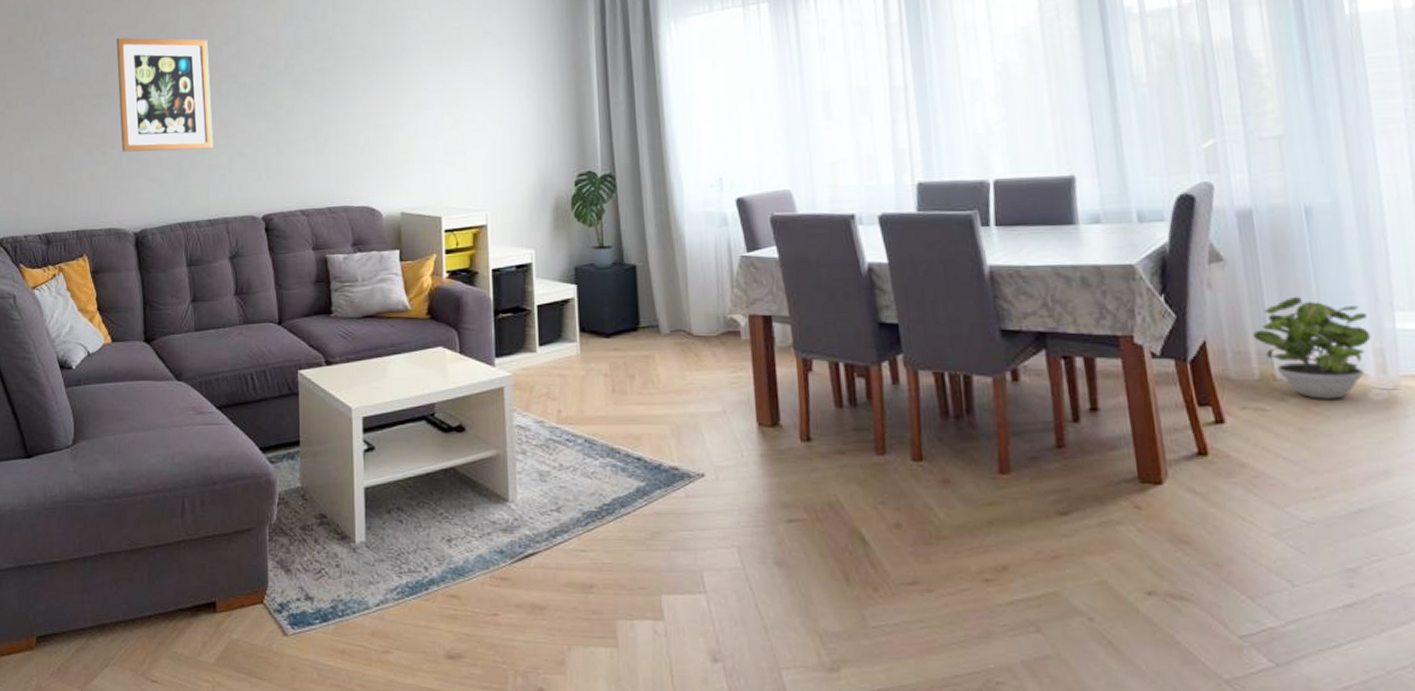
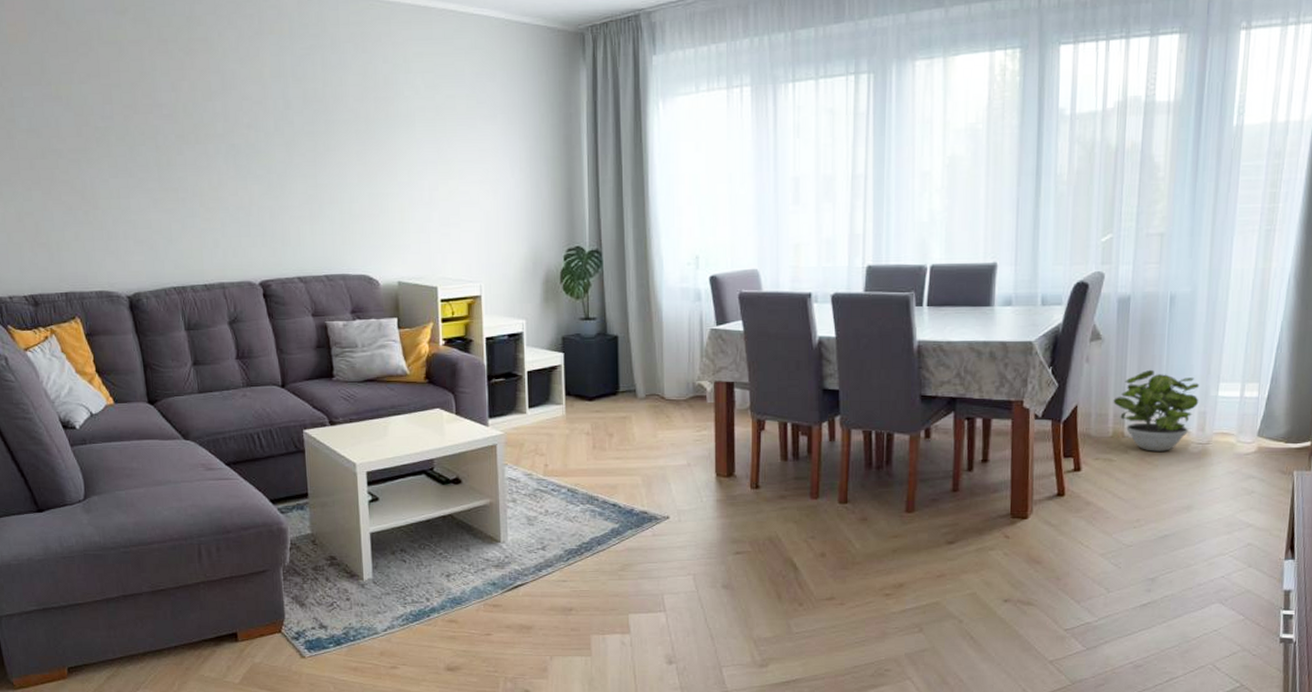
wall art: present [116,37,214,152] -> none [88,87,205,213]

